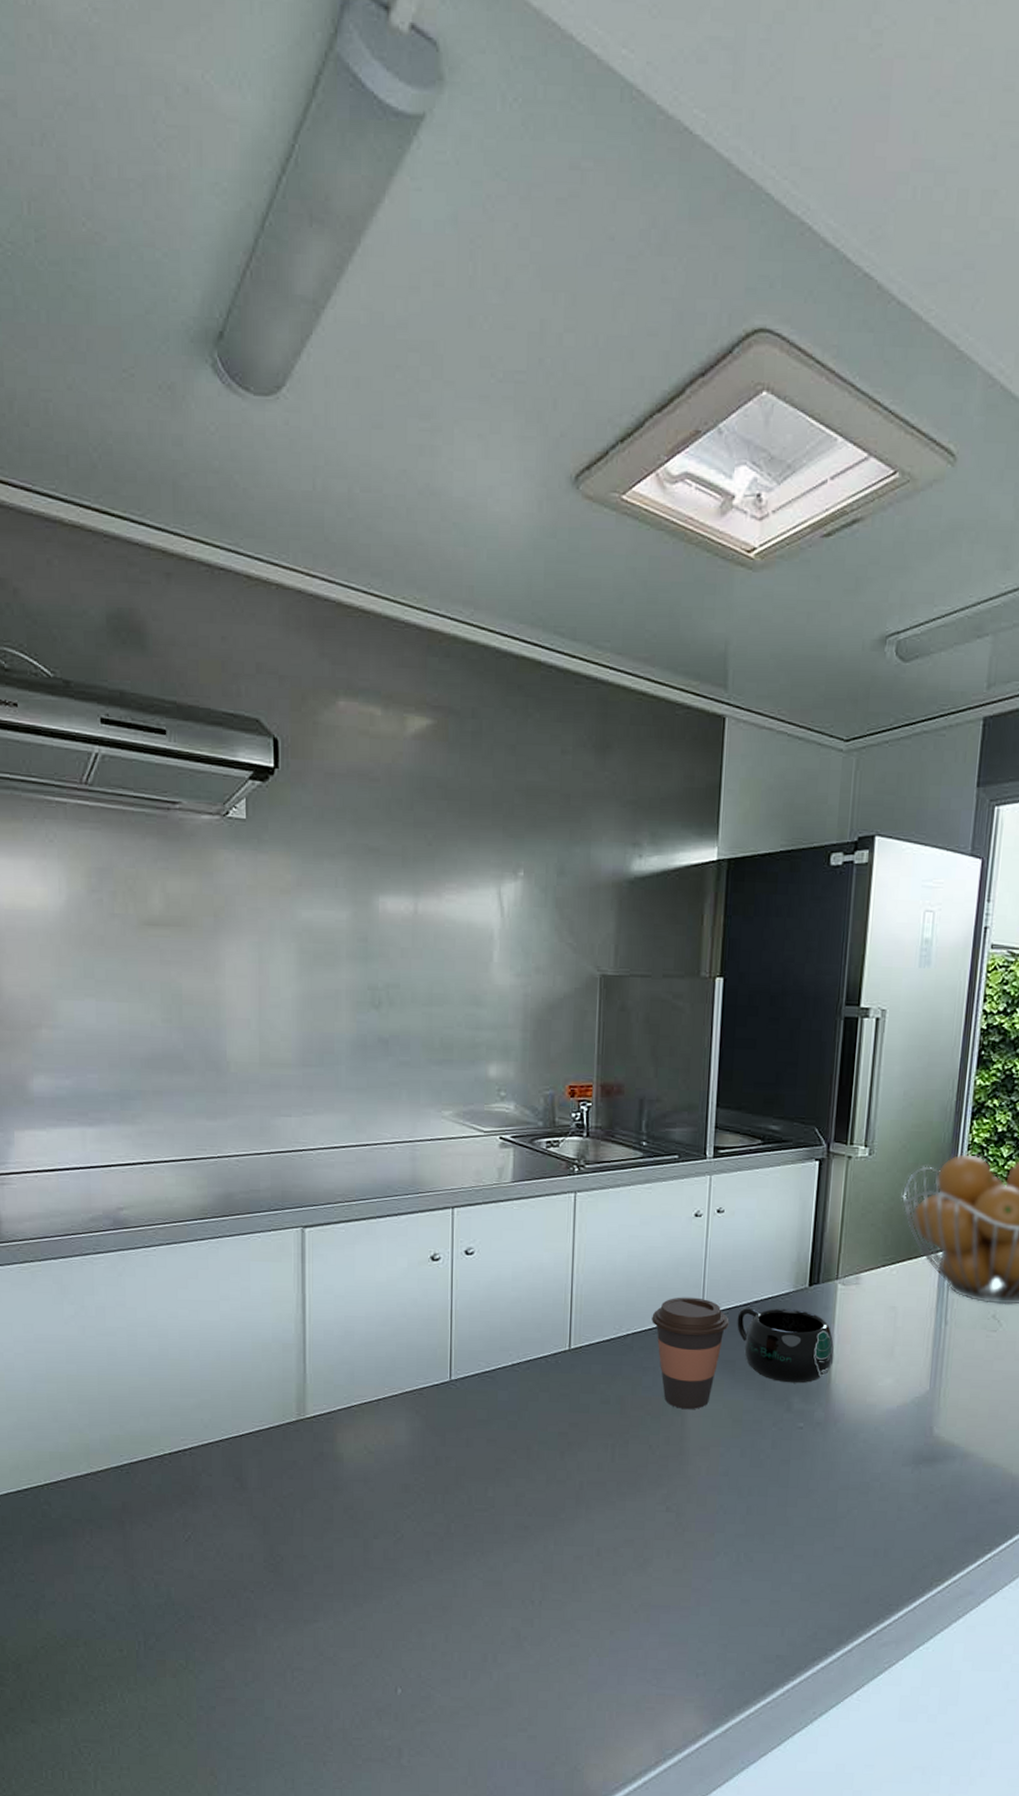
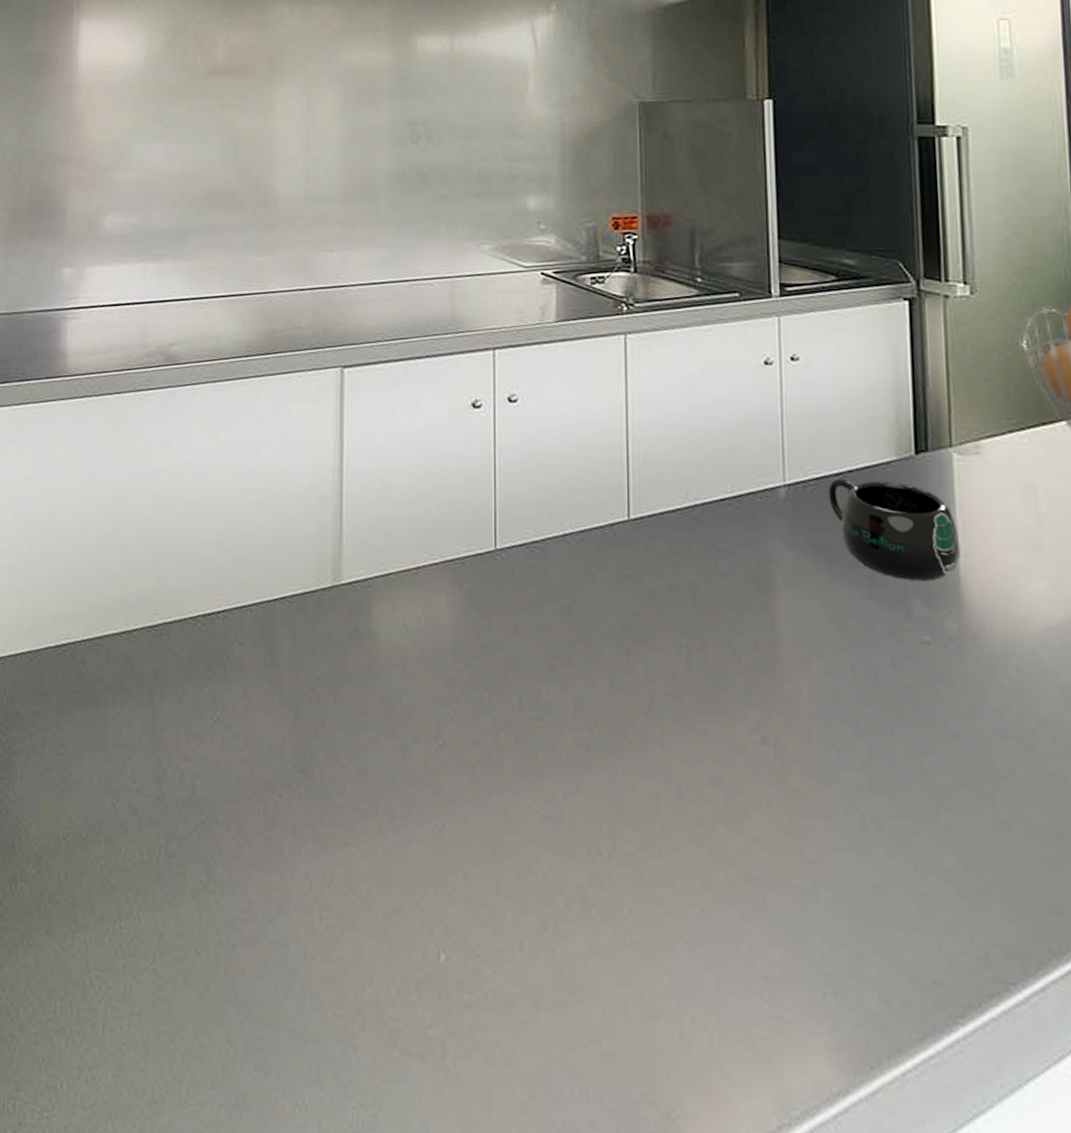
coffee cup: present [652,1297,729,1409] -> none [723,461,819,607]

